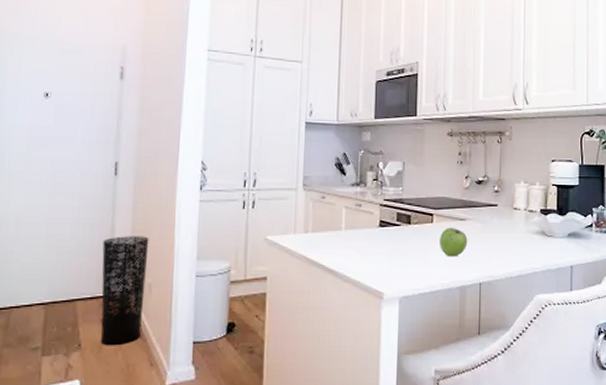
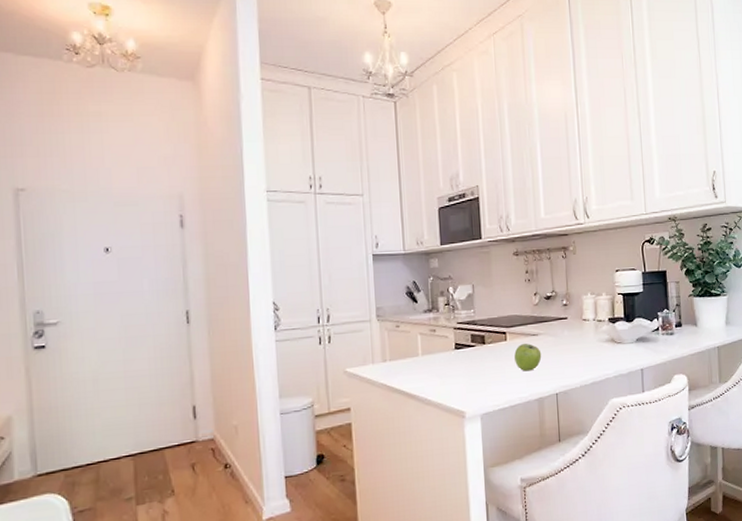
umbrella stand: present [101,236,149,346] -> none [183,380,232,489]

